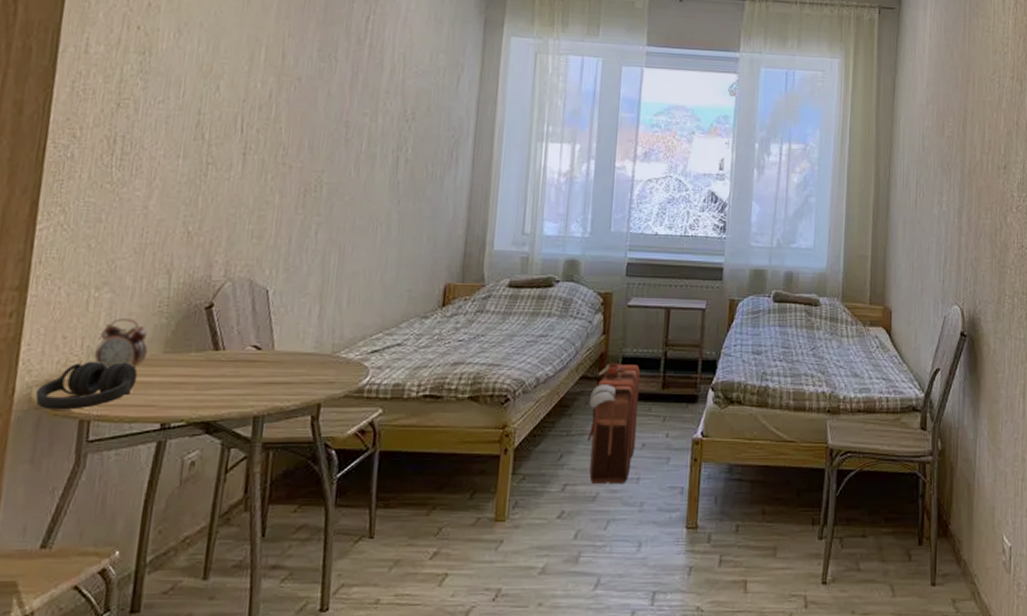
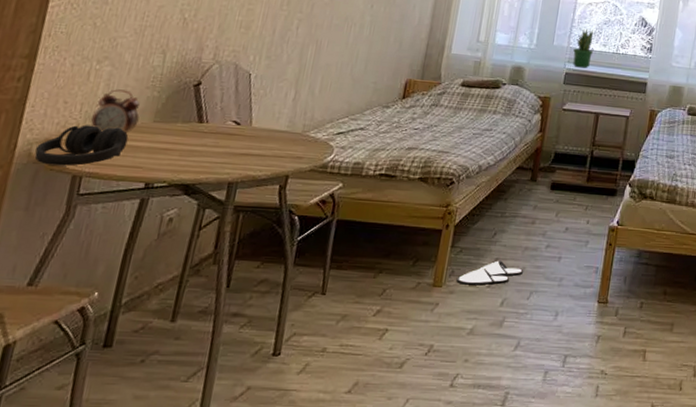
slippers: none [521,486,598,517] -> present [456,260,524,286]
suitcase: present [587,363,640,485] -> none [518,157,569,262]
planter: none [634,209,658,256] -> present [573,28,594,69]

